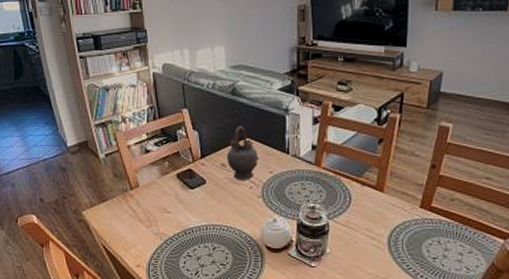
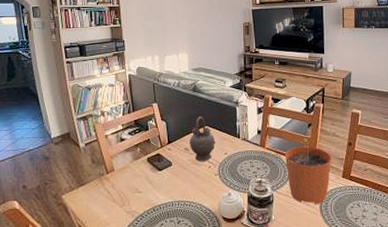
plant pot: none [345,157,408,239] -> present [284,138,332,205]

